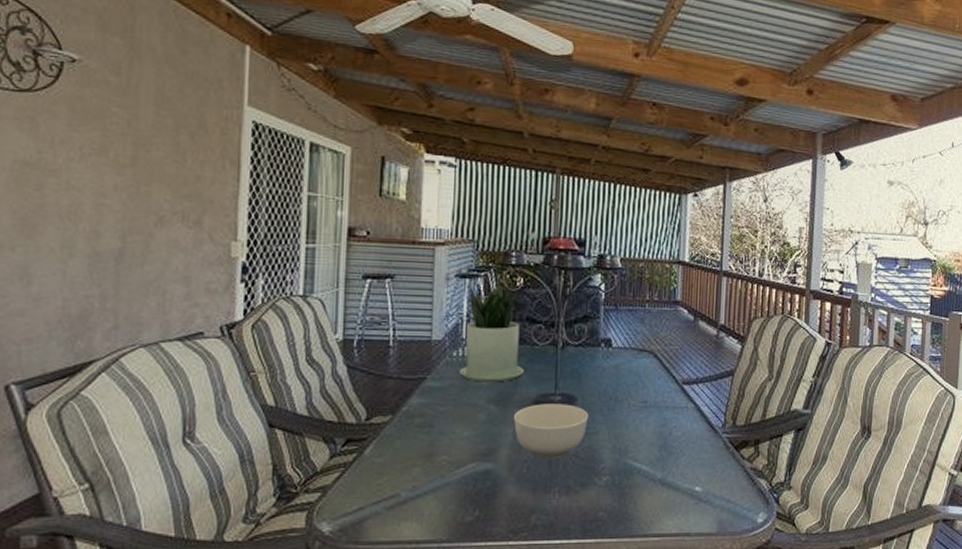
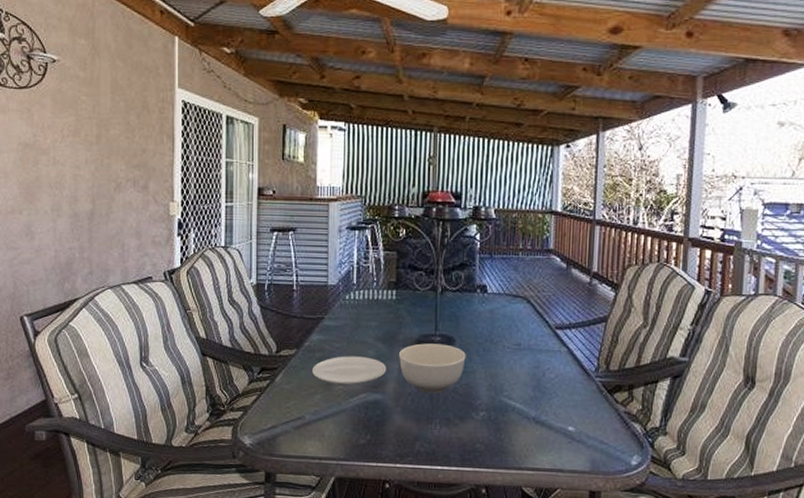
plate: none [410,421,500,454] -> present [312,356,387,385]
planter: present [459,284,524,383] -> none [351,235,407,323]

